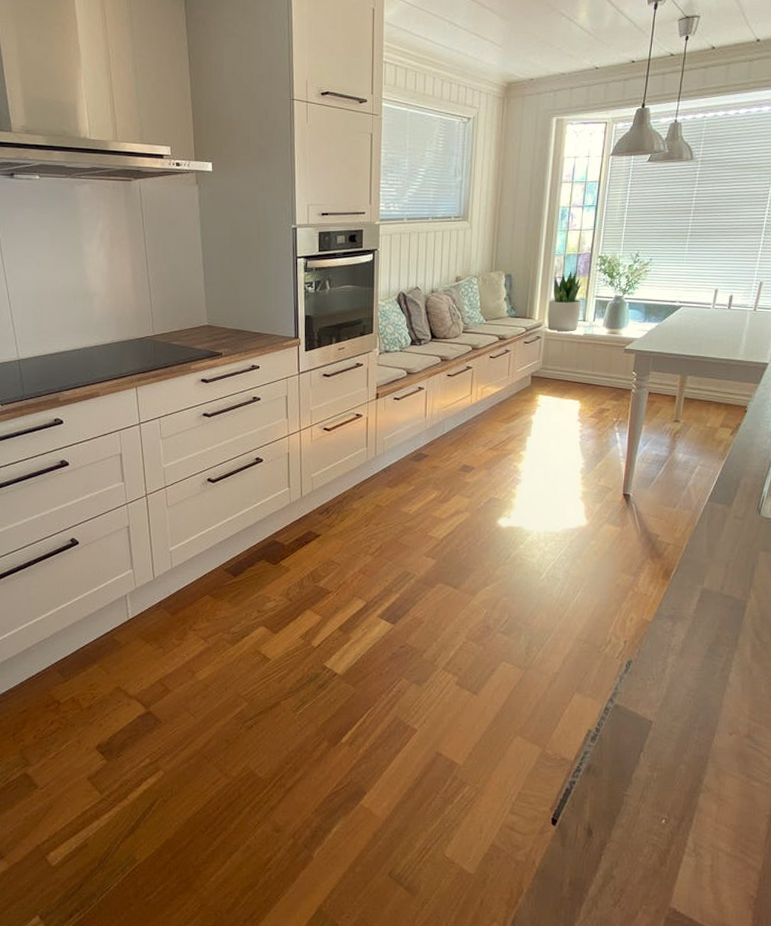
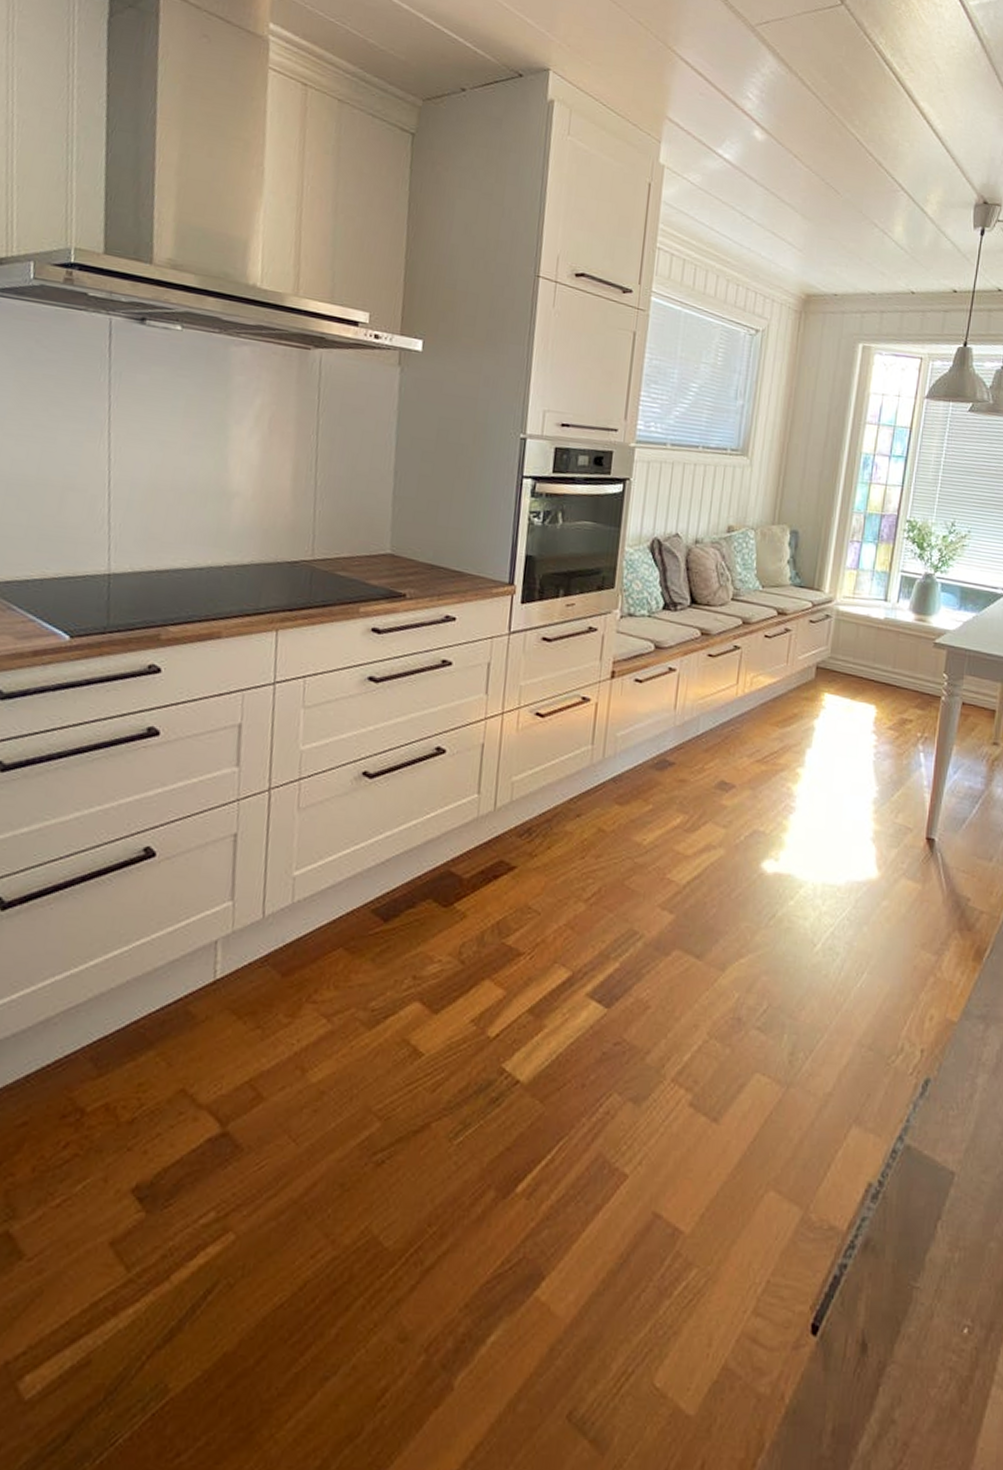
planter: present [547,271,582,331] -> none [840,535,885,613]

